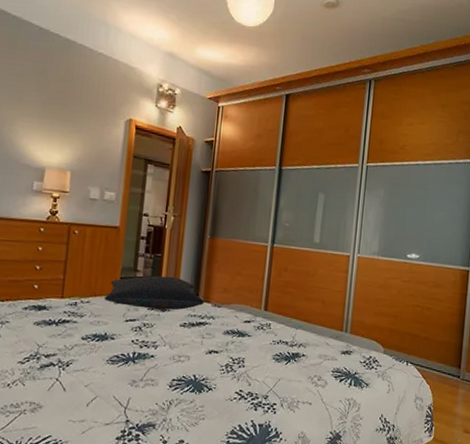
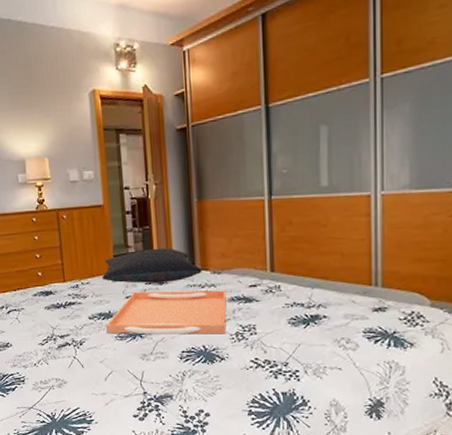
serving tray: none [97,315,223,365] -> present [105,290,227,335]

